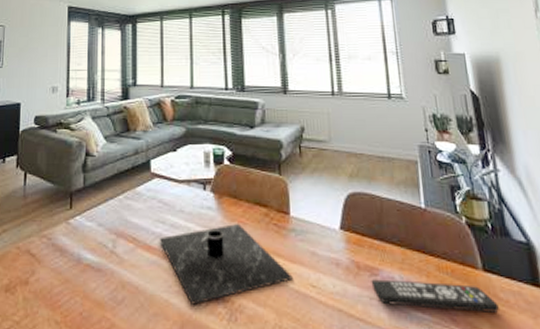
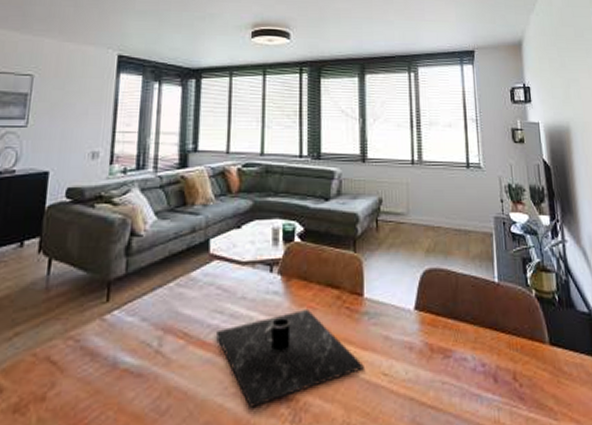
remote control: present [371,279,499,313] -> none [444,360,563,389]

